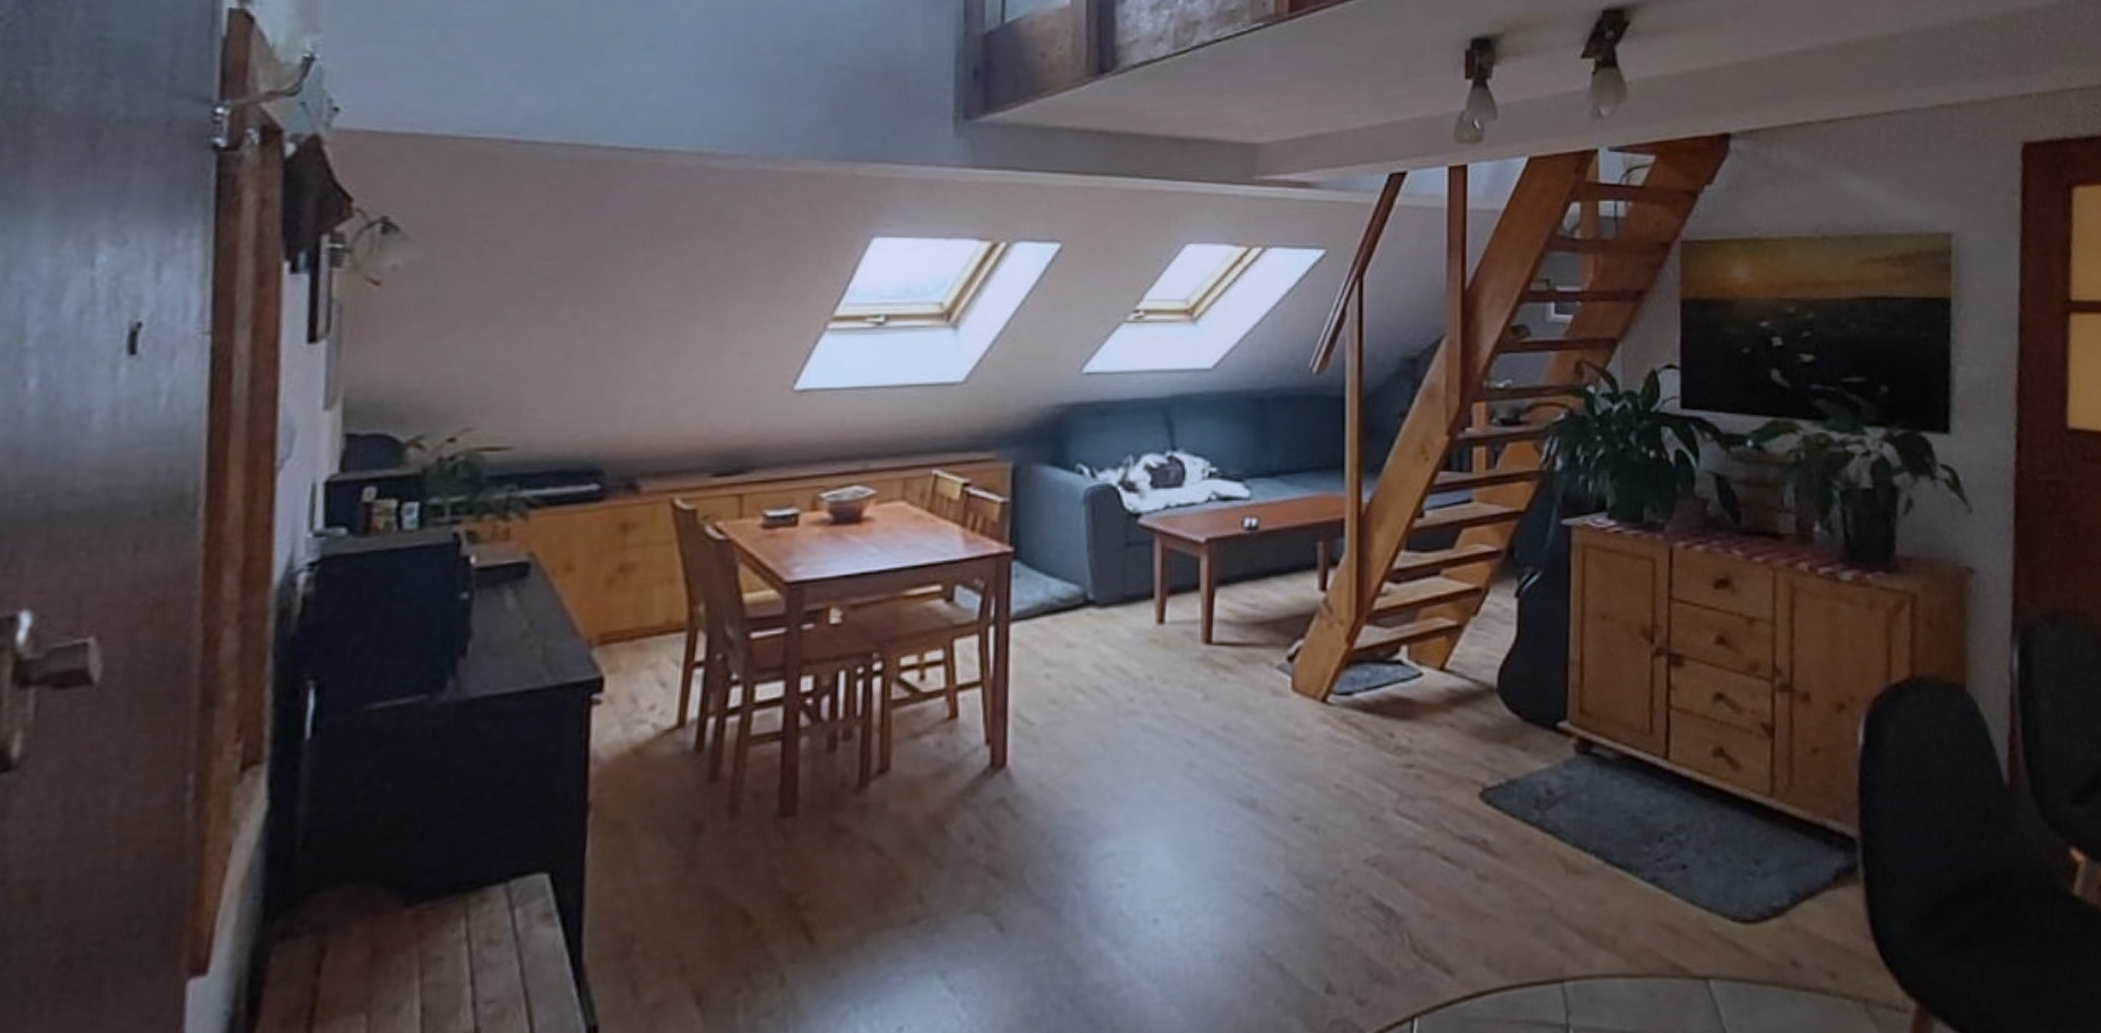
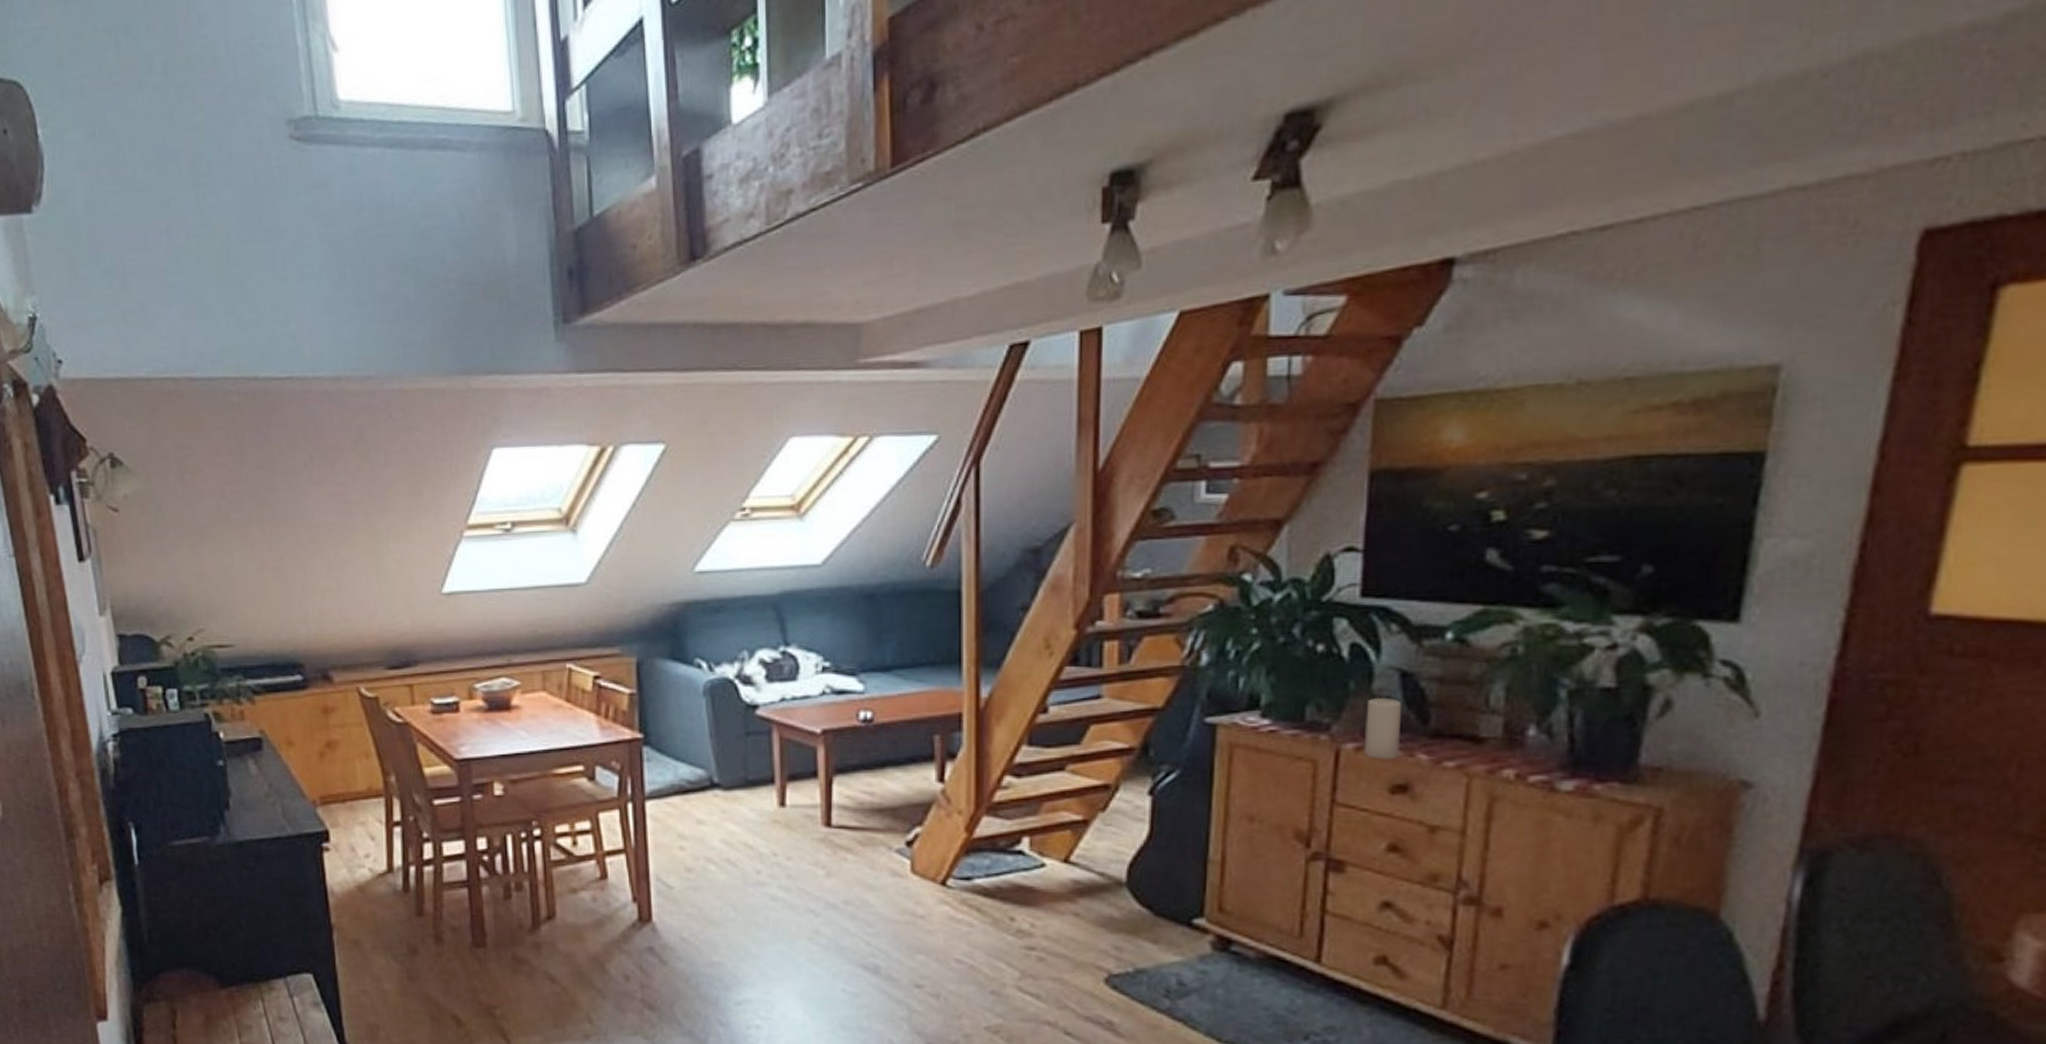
candle: none [1691,500,1719,557] -> present [1365,698,1401,760]

